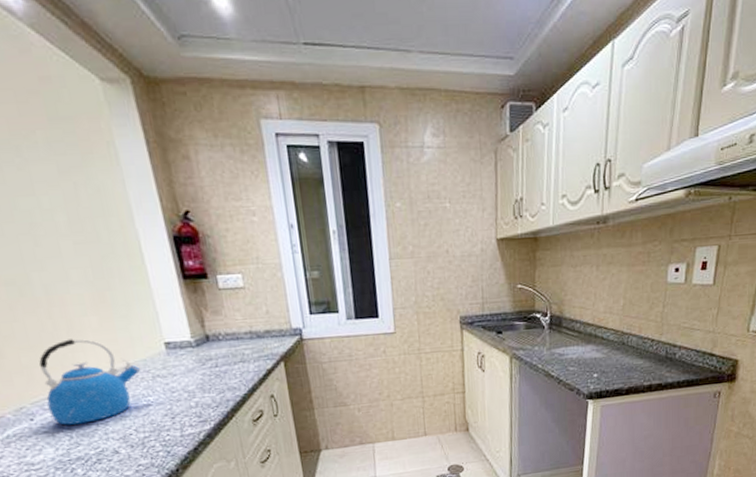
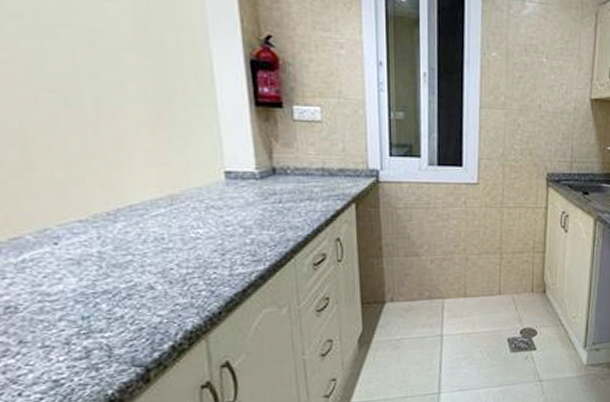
kettle: present [39,339,141,425] -> none [75,158,194,253]

